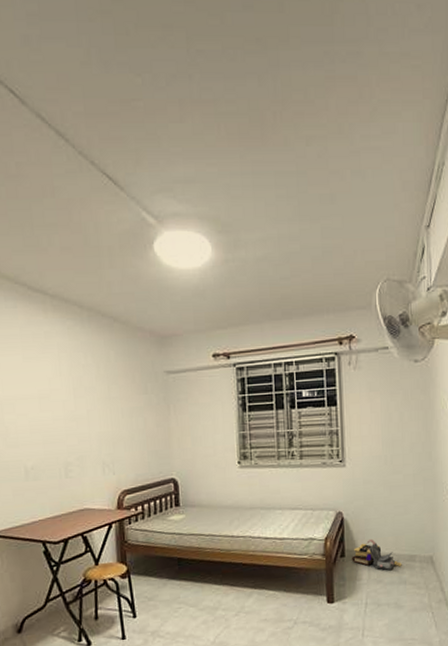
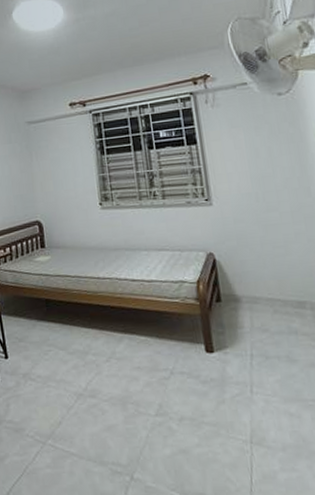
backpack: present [352,538,402,570] -> none [229,282,290,318]

